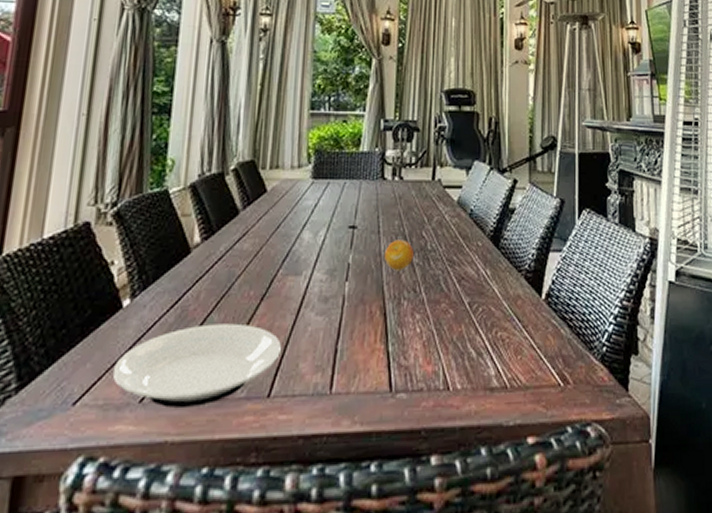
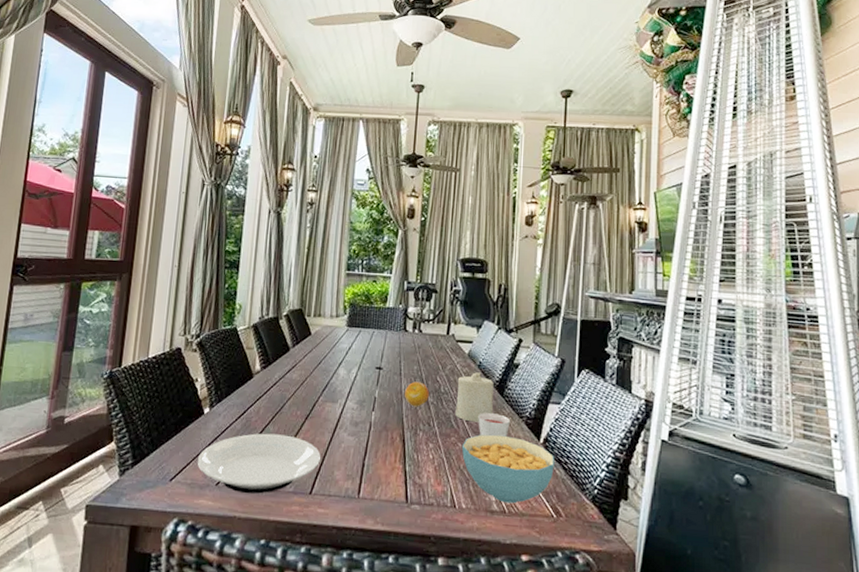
candle: none [445,222,488,283] -> present [455,372,494,423]
cereal bowl: none [453,294,559,376] -> present [461,434,555,504]
candle: none [471,270,507,298] -> present [478,413,510,437]

